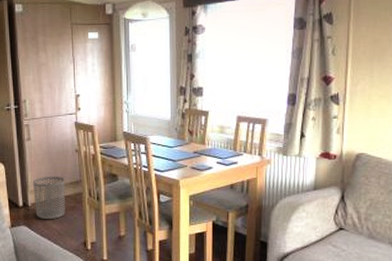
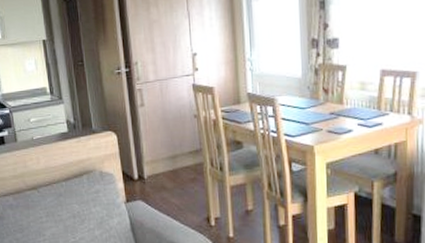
waste bin: present [33,176,65,219] -> none [148,145,185,193]

